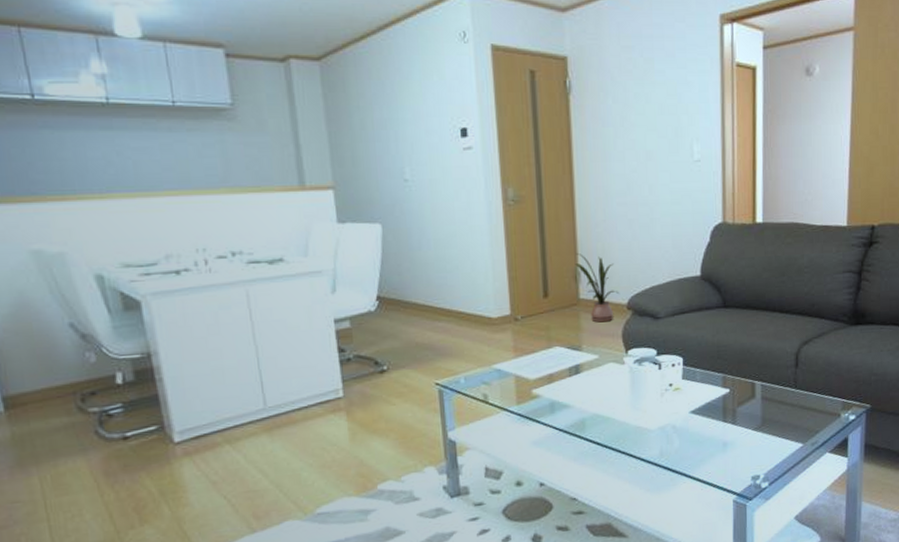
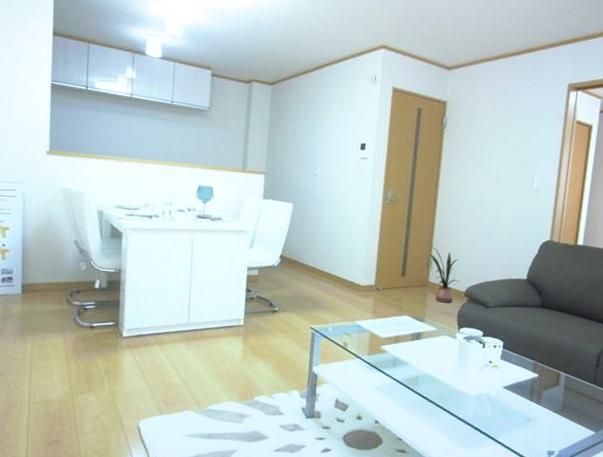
wine glass: none [237,216,268,262] -> present [195,185,215,218]

